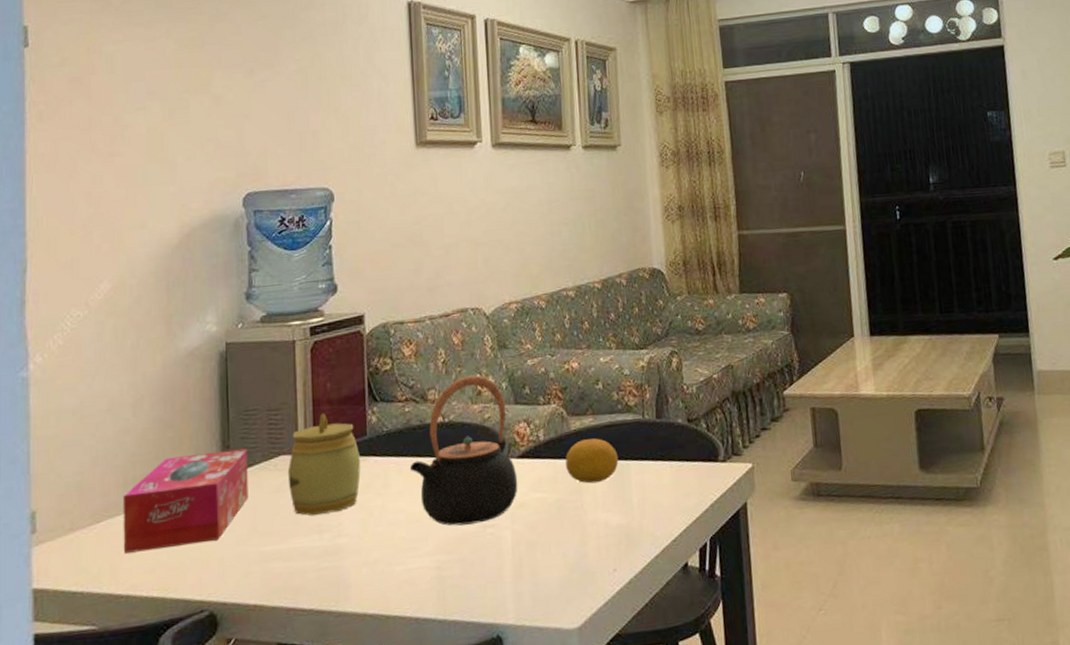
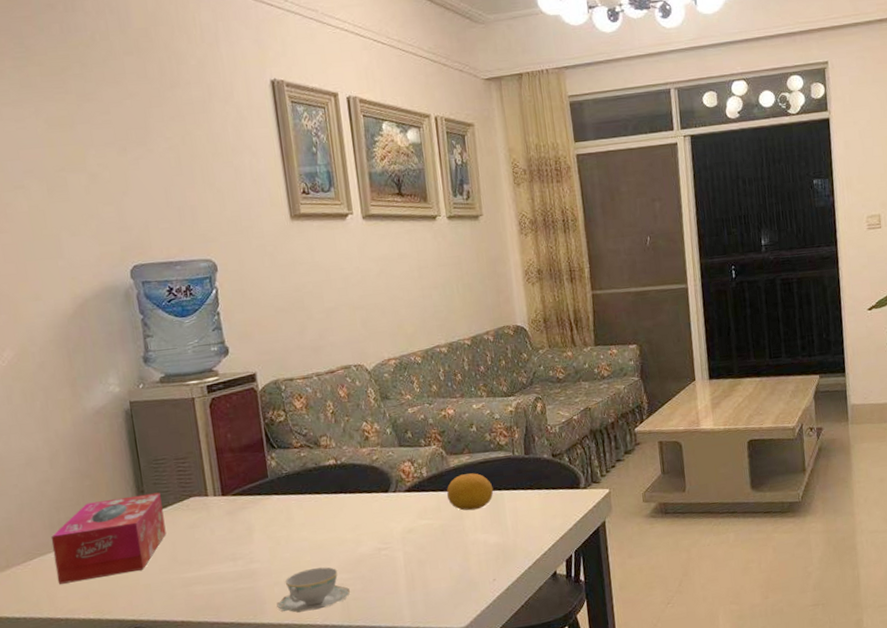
jar: present [287,413,361,516] -> none [199,460,266,547]
teacup: none [363,545,447,601] -> present [276,567,350,613]
teapot: present [409,375,518,526] -> none [309,423,407,550]

